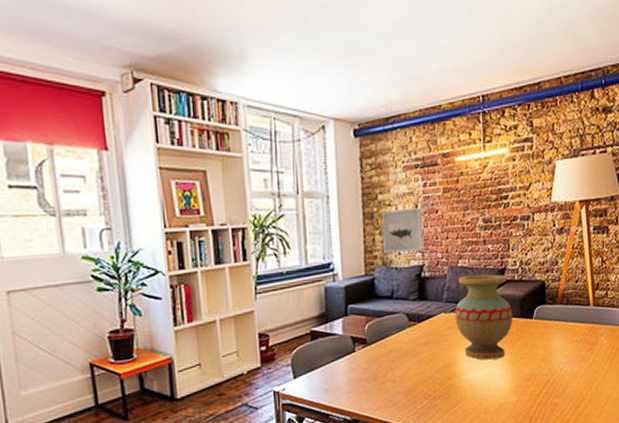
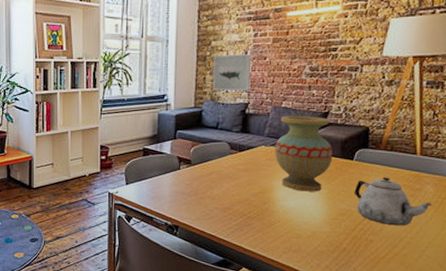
teapot: none [536,333,607,385] -> present [354,177,432,226]

